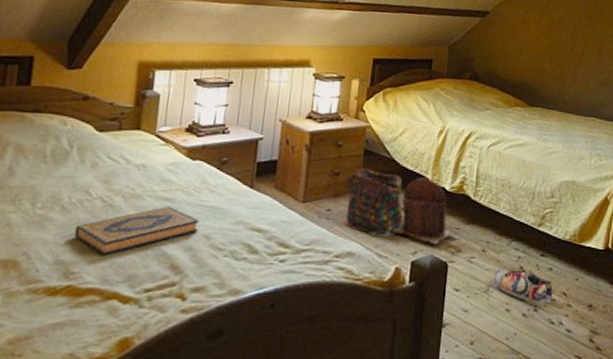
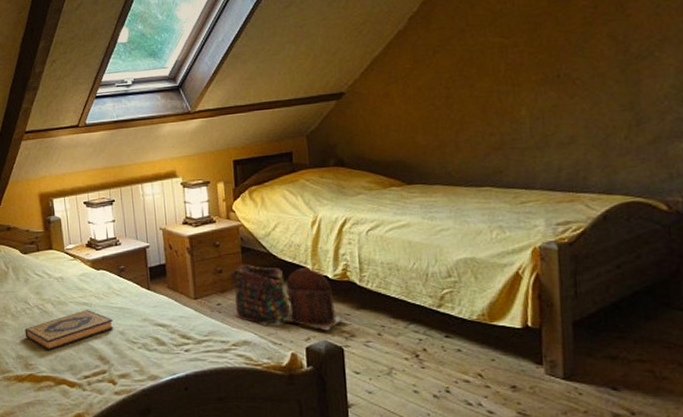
shoe: present [494,269,553,307] -> none [395,352,466,388]

